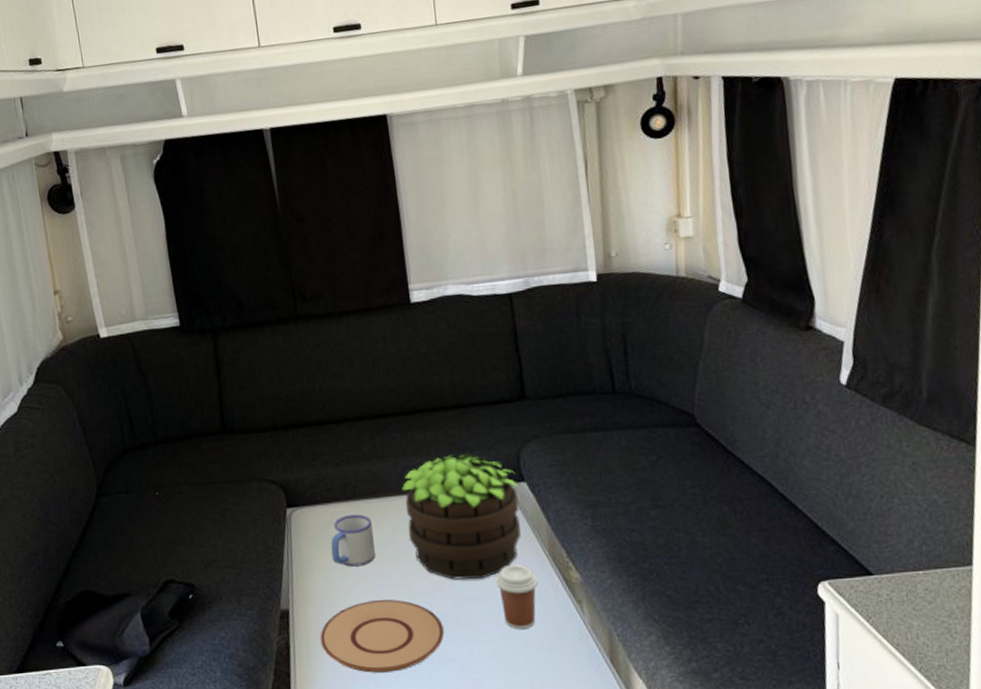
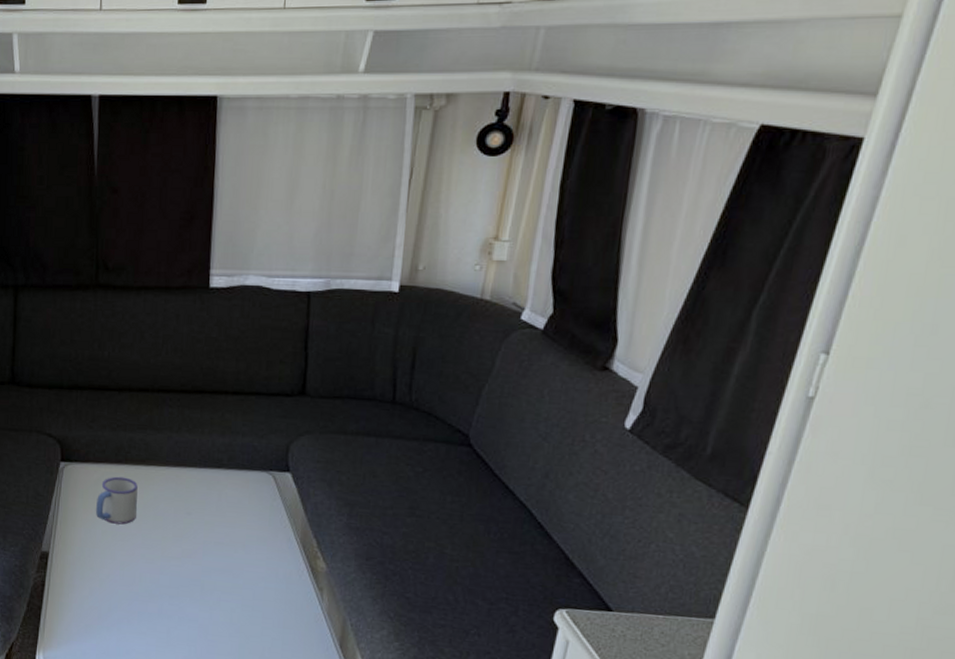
plate: present [320,599,444,673] -> none [73,556,189,622]
potted plant: present [402,454,521,580] -> none [170,437,283,554]
coffee cup: present [495,565,539,630] -> none [244,546,286,605]

